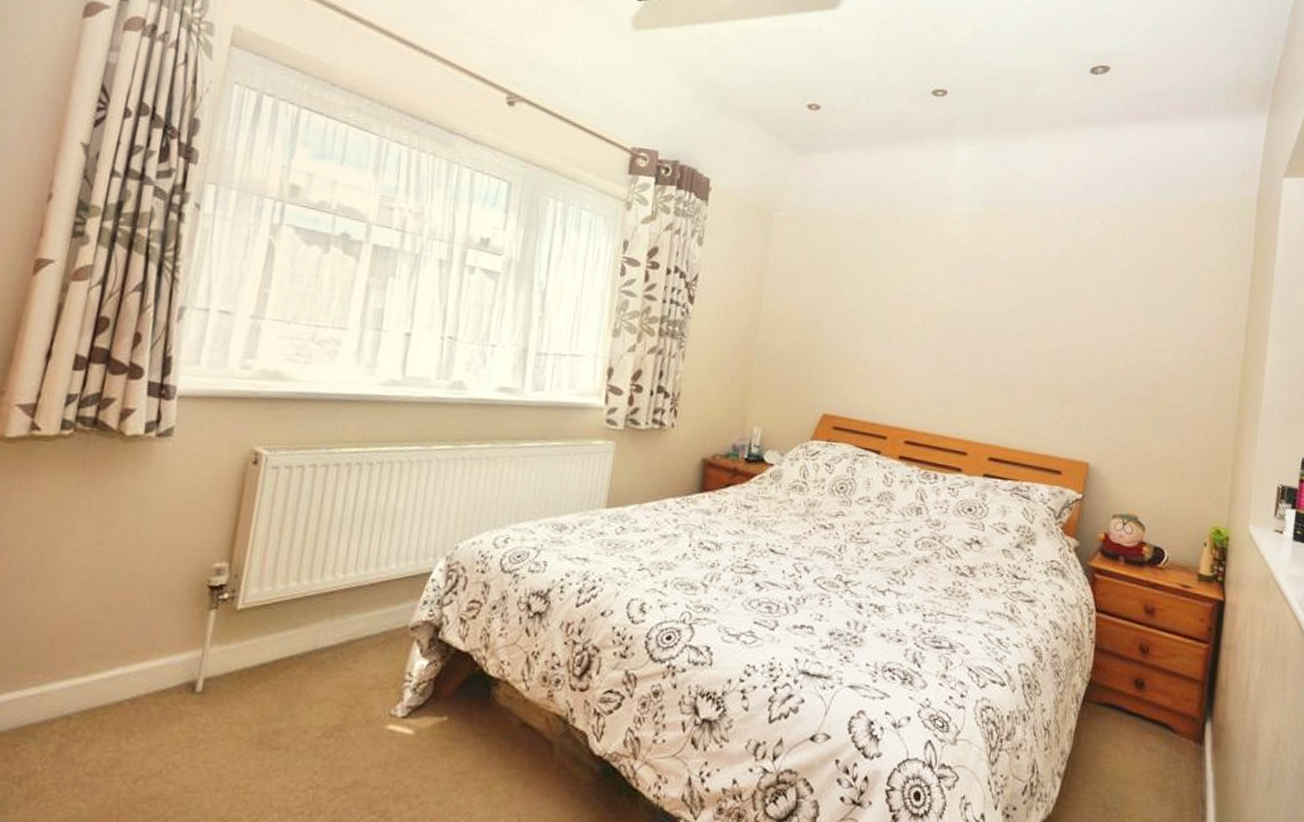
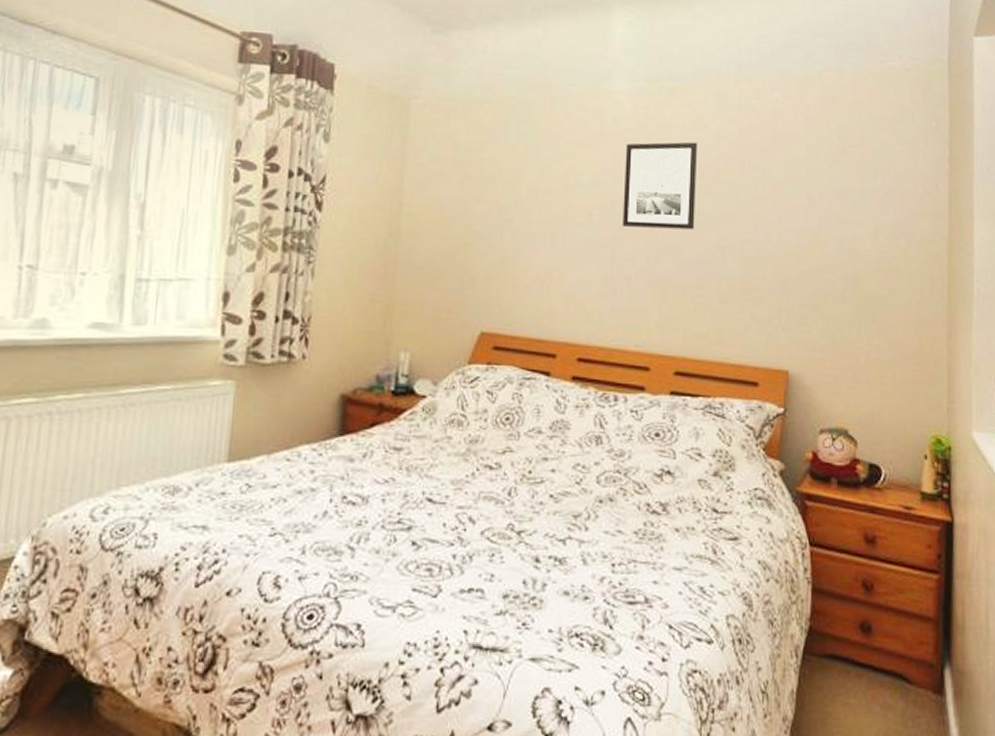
wall art: none [952,259,1023,337] -> present [623,141,698,230]

